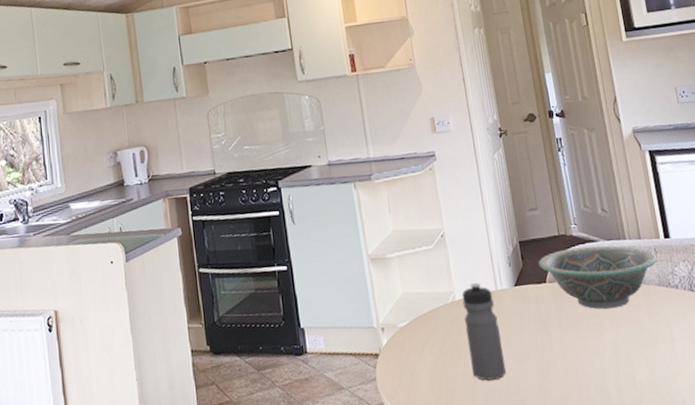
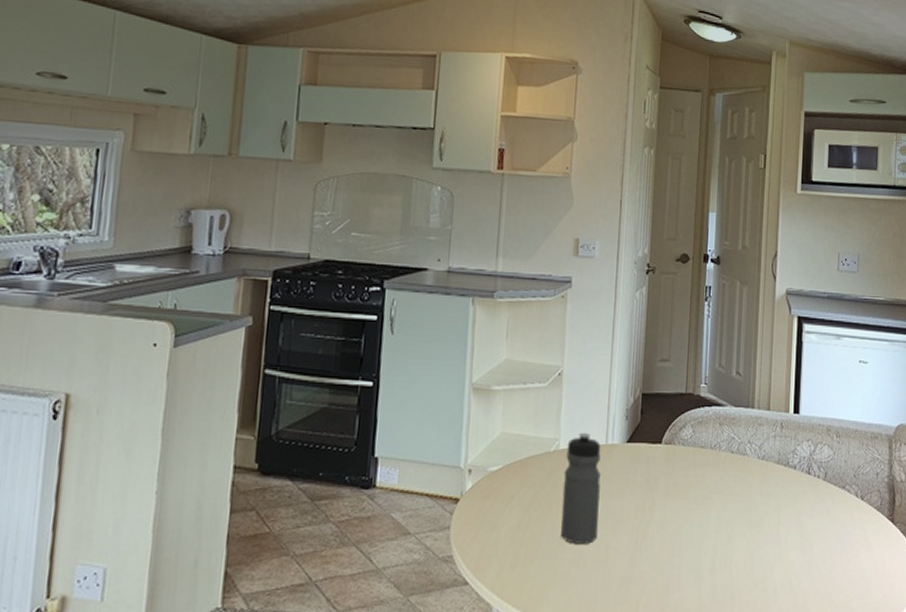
decorative bowl: present [538,245,657,309] -> none [658,409,781,480]

